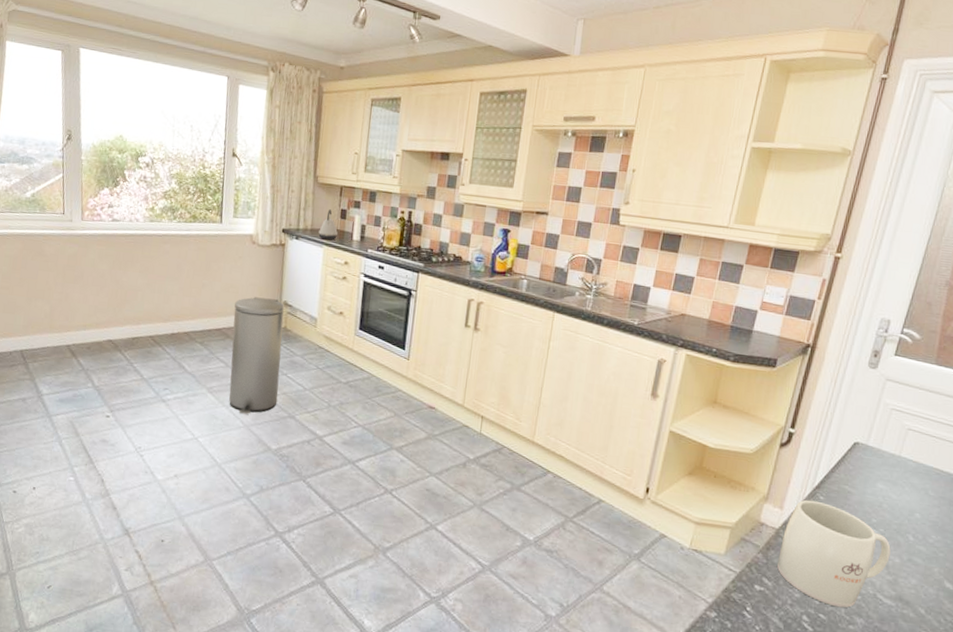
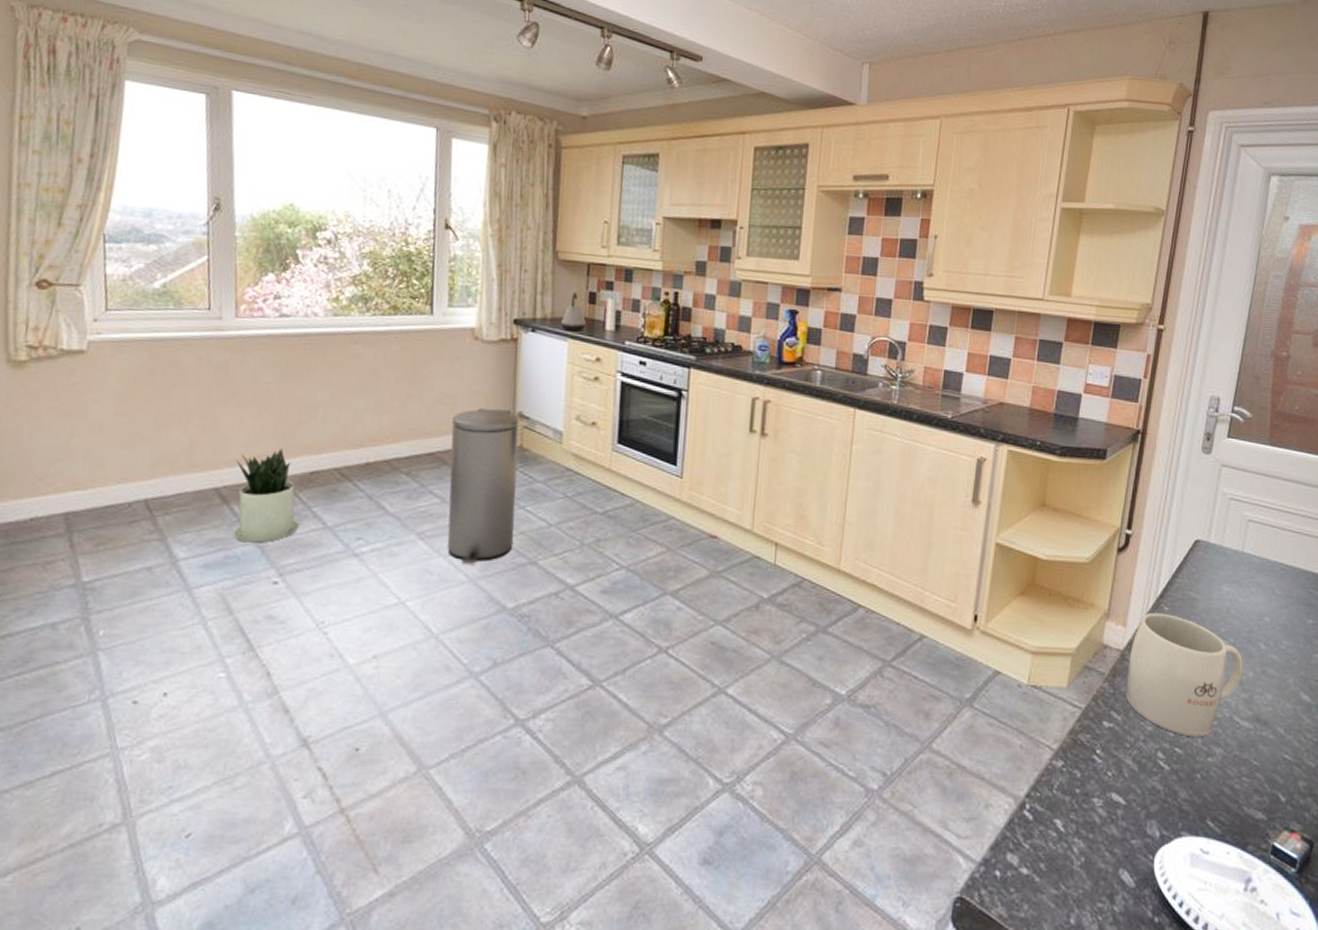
planter: none [78,319,125,387] -> present [232,448,300,543]

